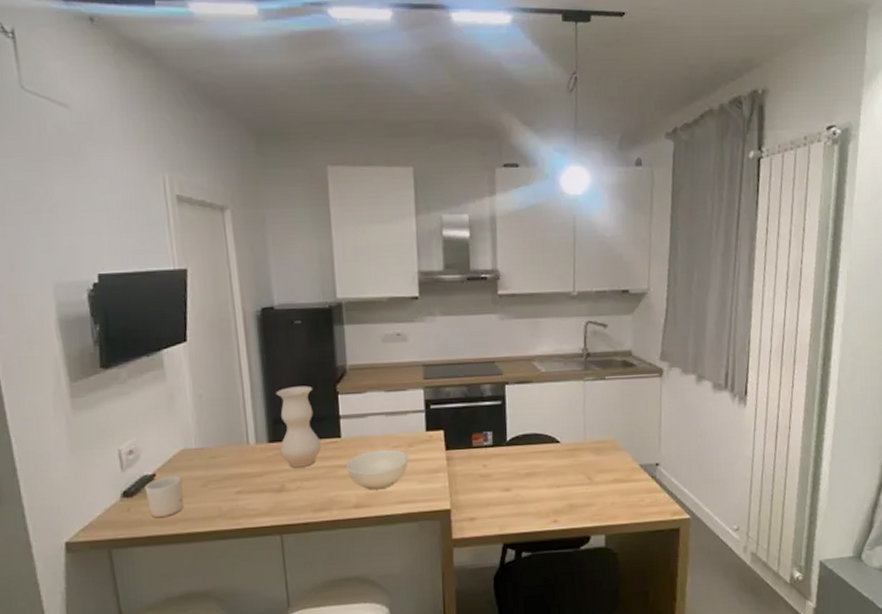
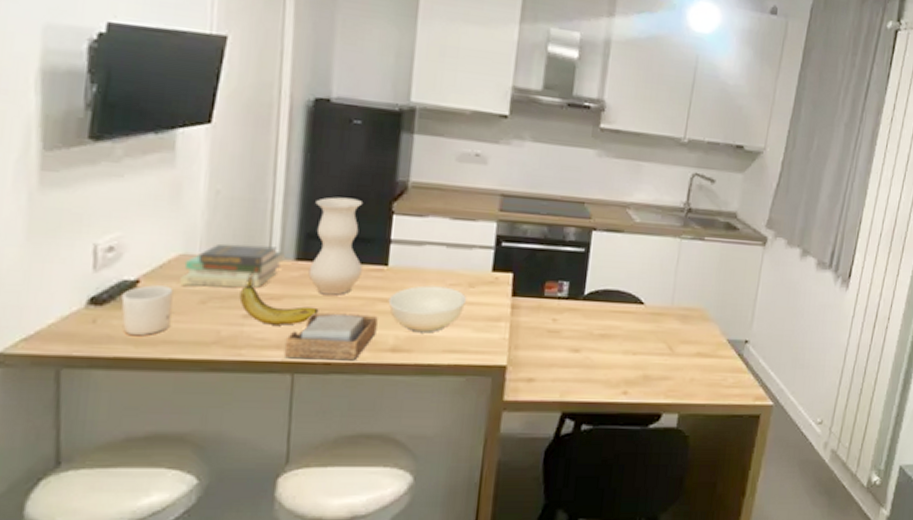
books: none [185,434,260,474] -> present [180,243,285,288]
fruit: none [231,457,293,498] -> present [239,272,319,325]
napkin holder: none [271,479,341,523] -> present [283,312,378,361]

